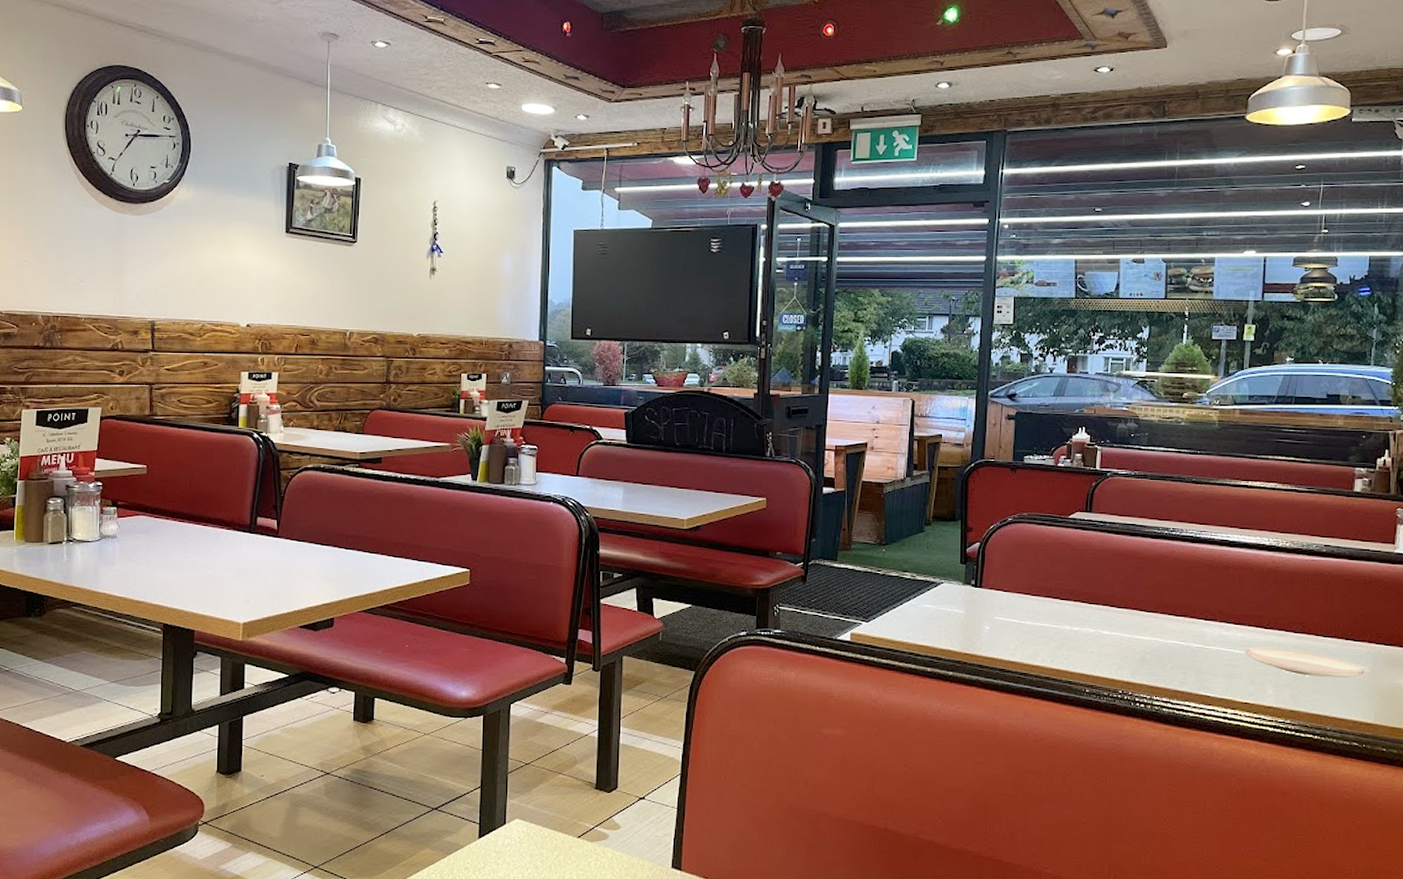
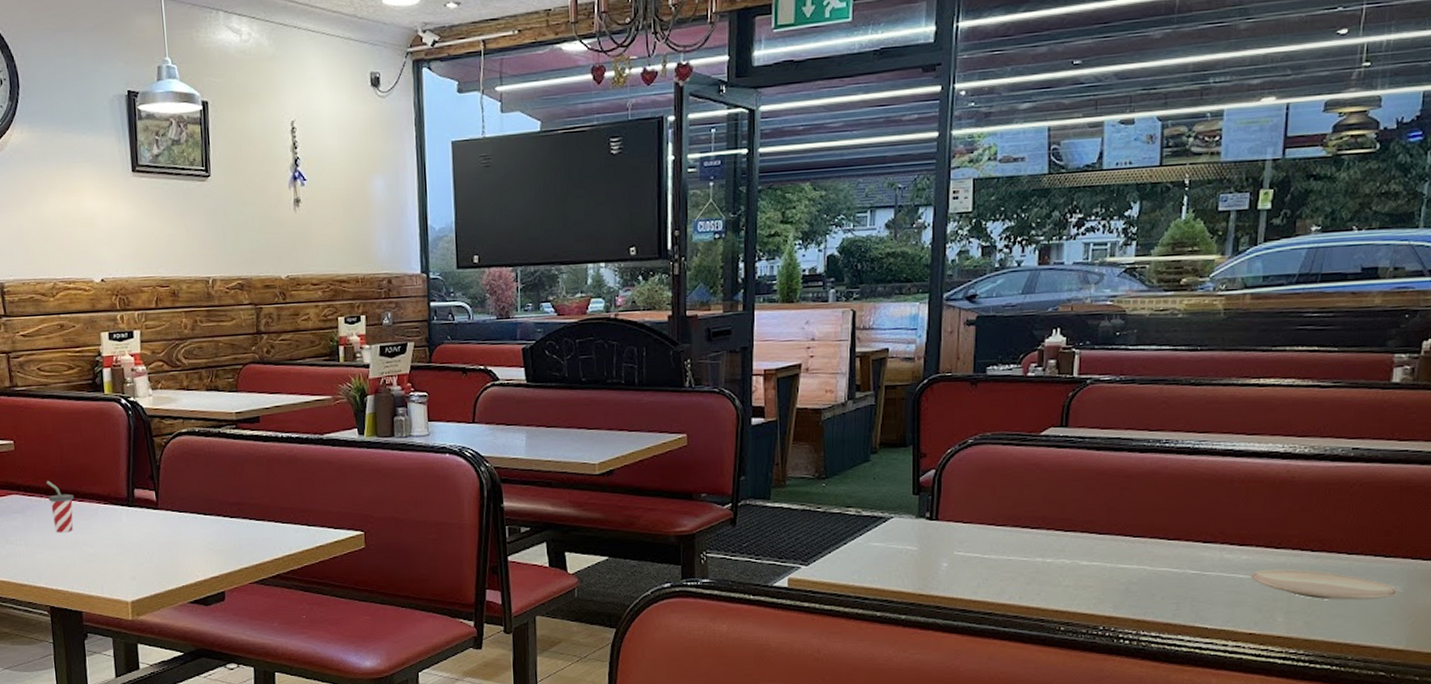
beverage cup: none [173,504,198,555] -> present [46,480,74,533]

